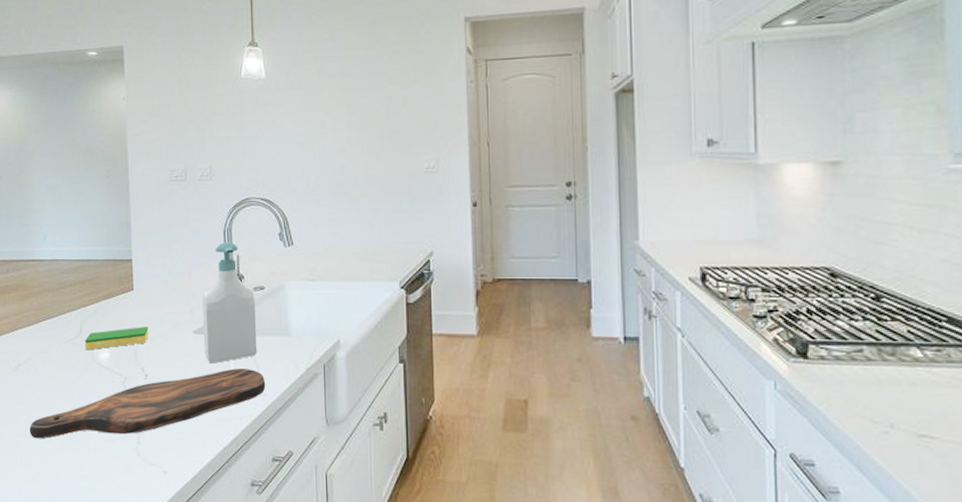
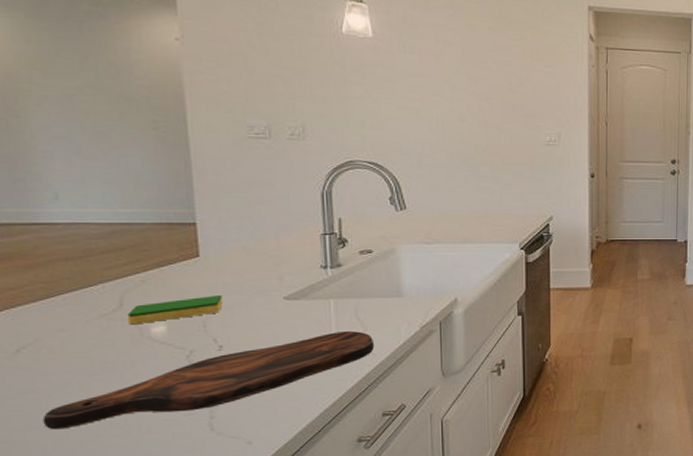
soap bottle: present [202,242,258,364] -> none [295,205,365,329]

